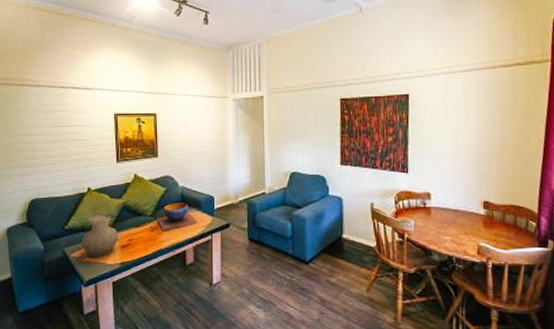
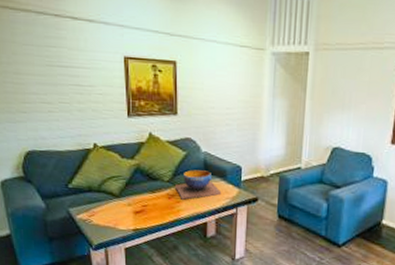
vase: present [81,214,119,259] -> none [88,175,131,223]

